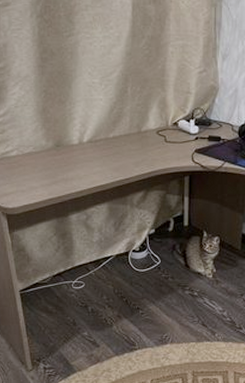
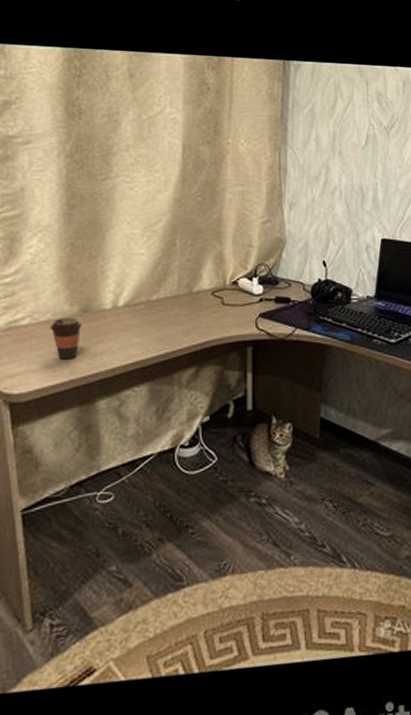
coffee cup: none [32,150,57,183] -> present [50,317,83,360]

